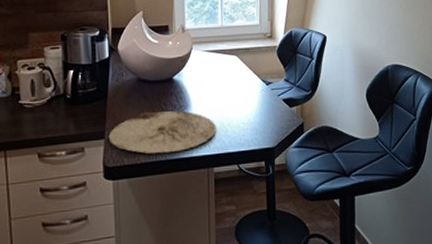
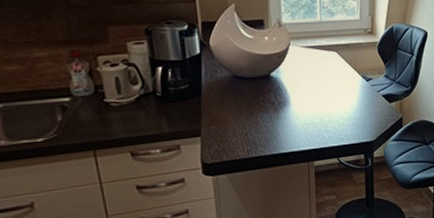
plate: present [108,111,216,154] -> none [205,107,316,150]

